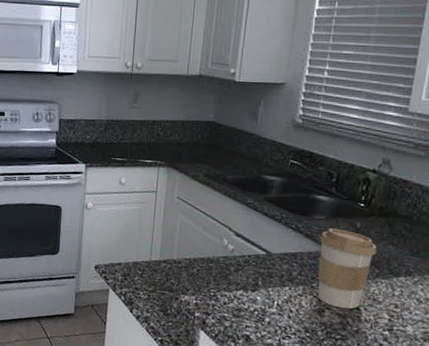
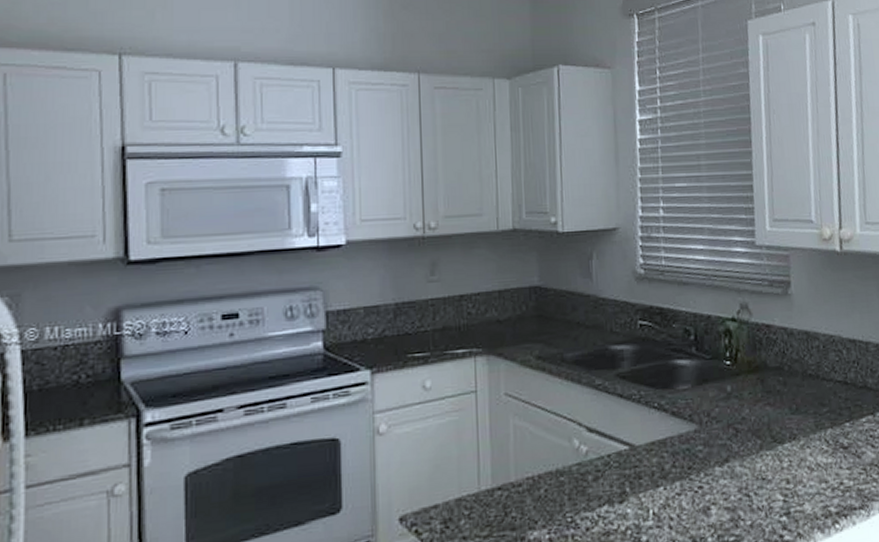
coffee cup: present [317,228,377,309] -> none [689,397,755,500]

